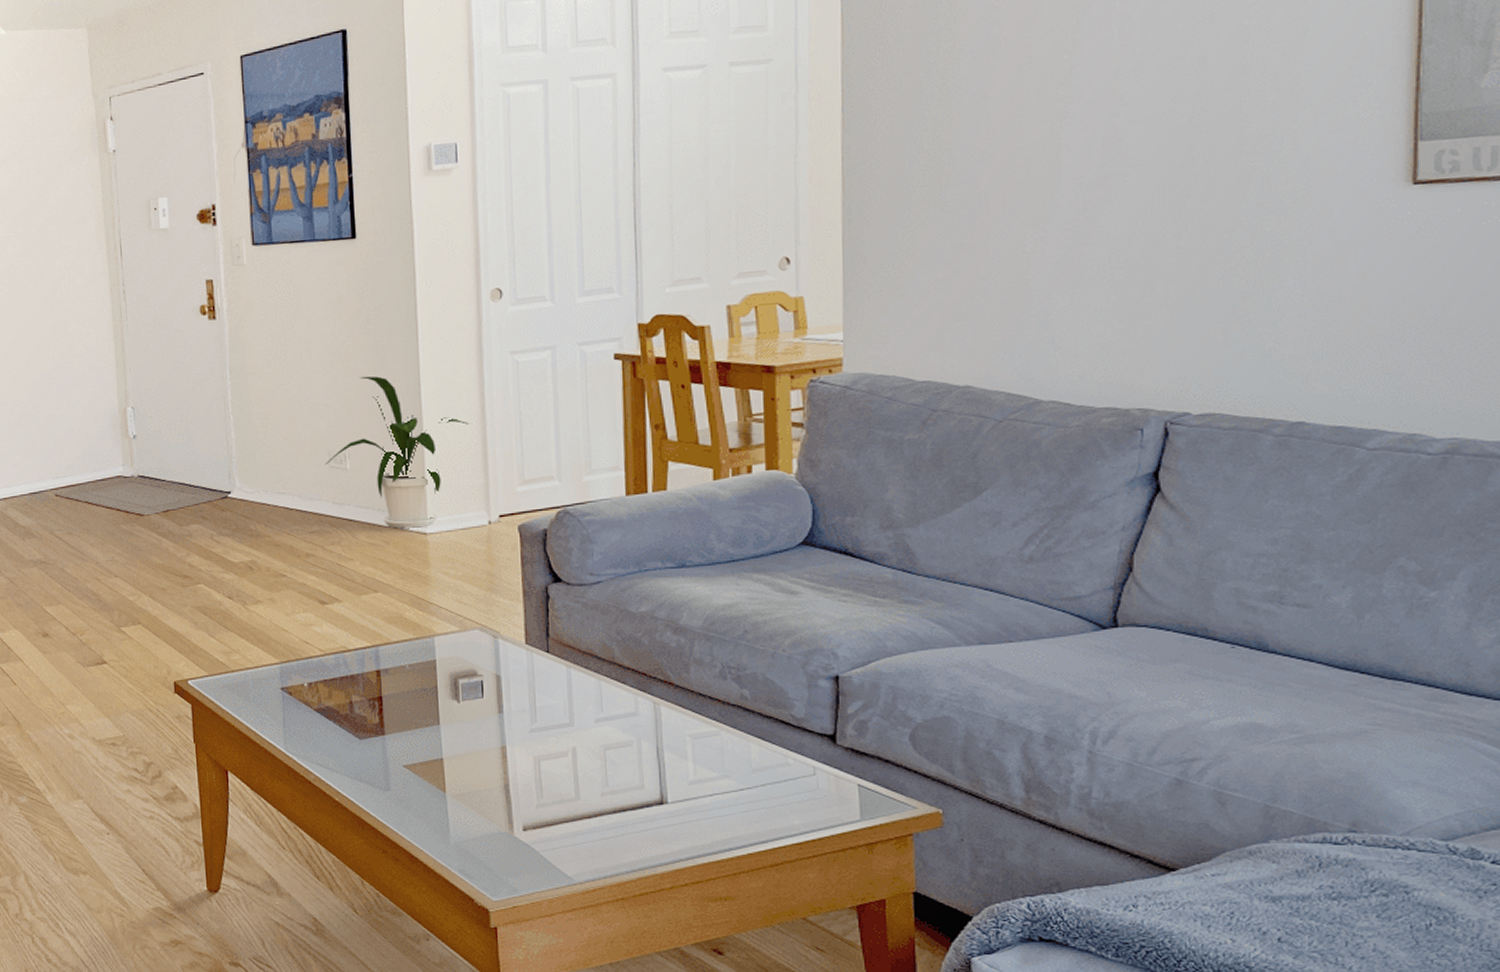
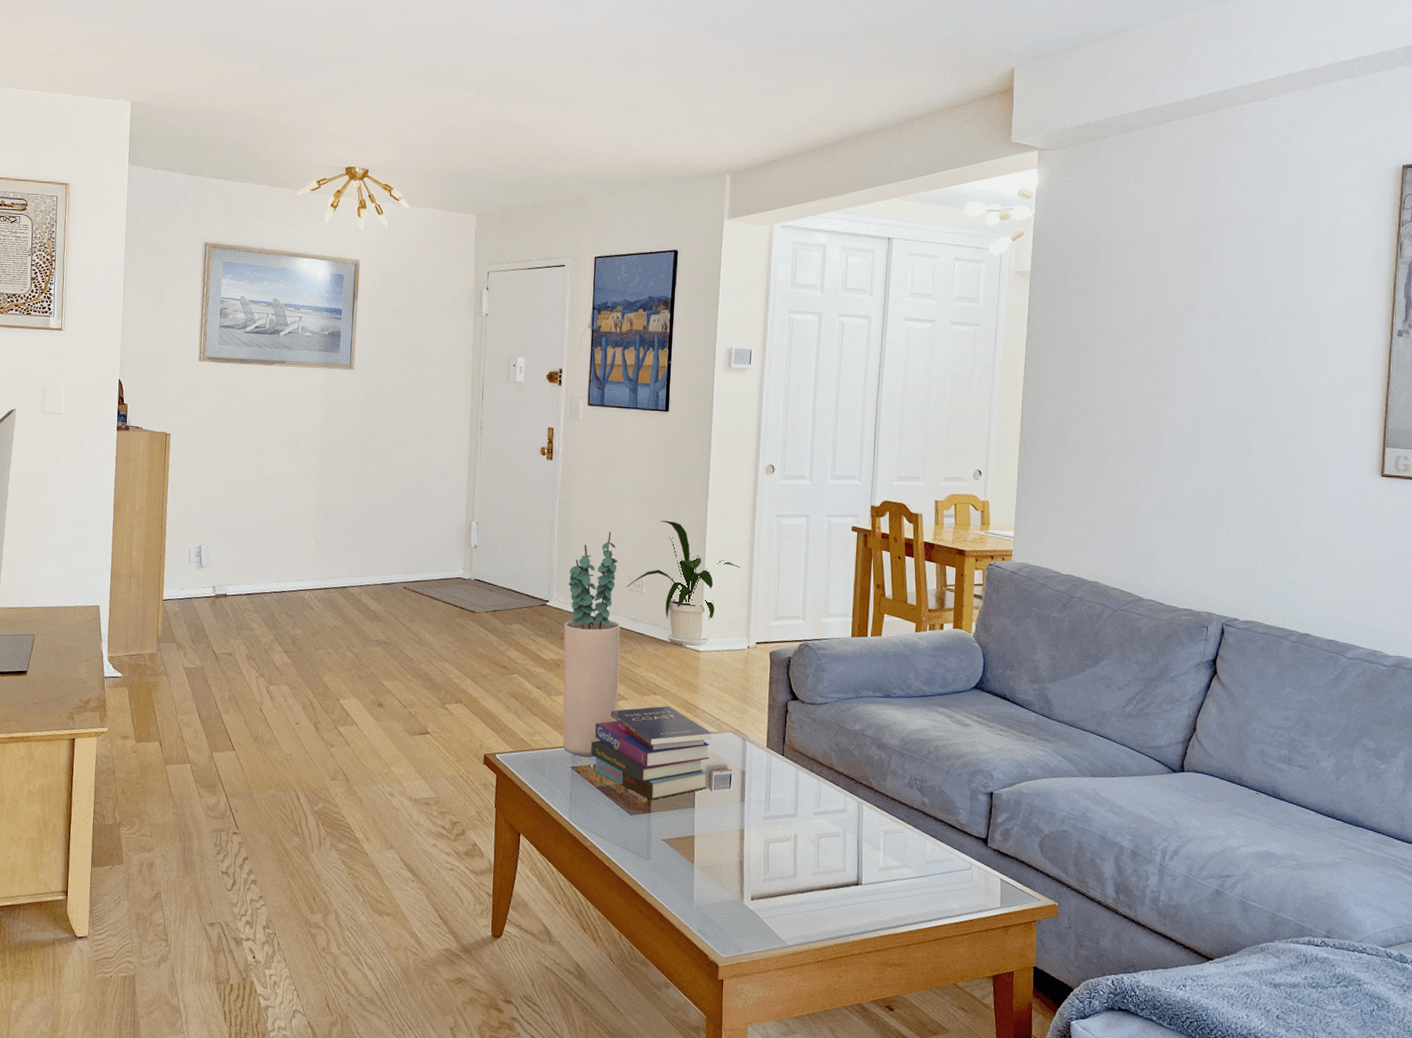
vase: none [252,399,332,674] -> present [562,532,620,756]
books: none [302,604,454,719] -> present [591,705,713,800]

